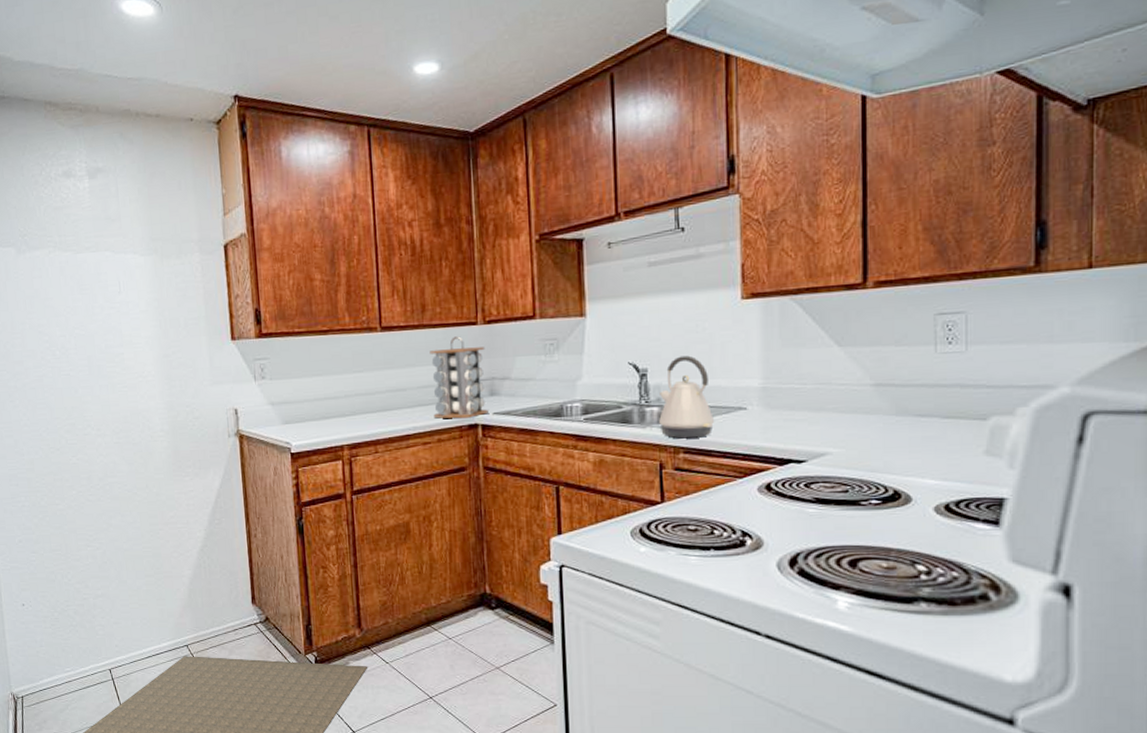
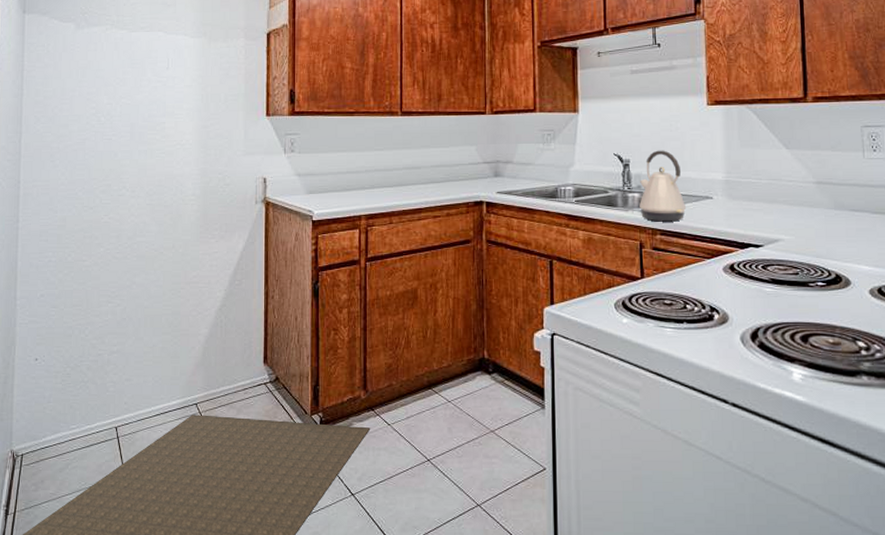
spice rack: present [429,336,488,419] -> none [443,123,492,196]

